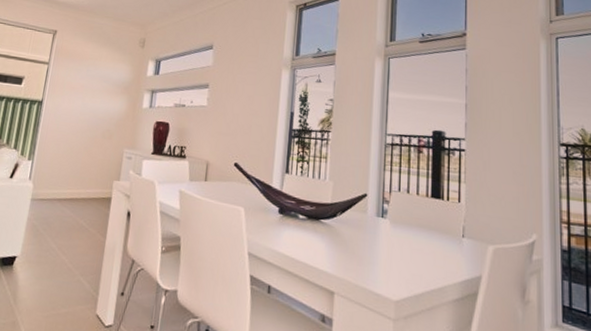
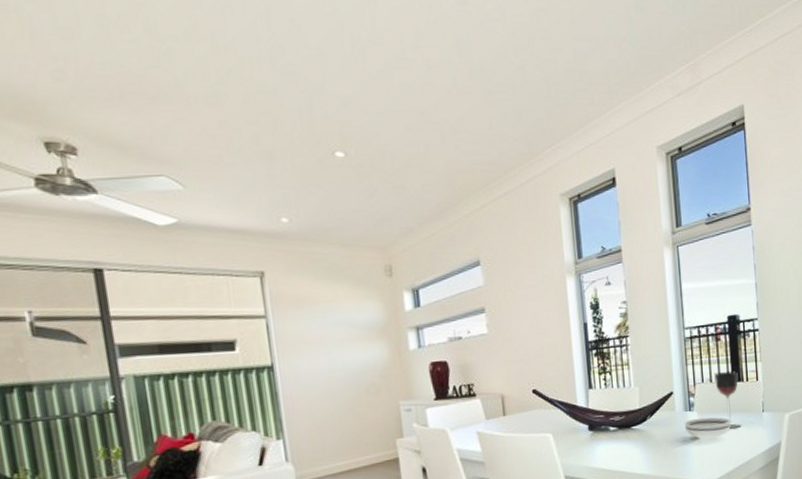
bowl: none [374,226,426,254] -> present [684,417,731,441]
wineglass: none [412,185,438,249] -> present [714,370,740,430]

